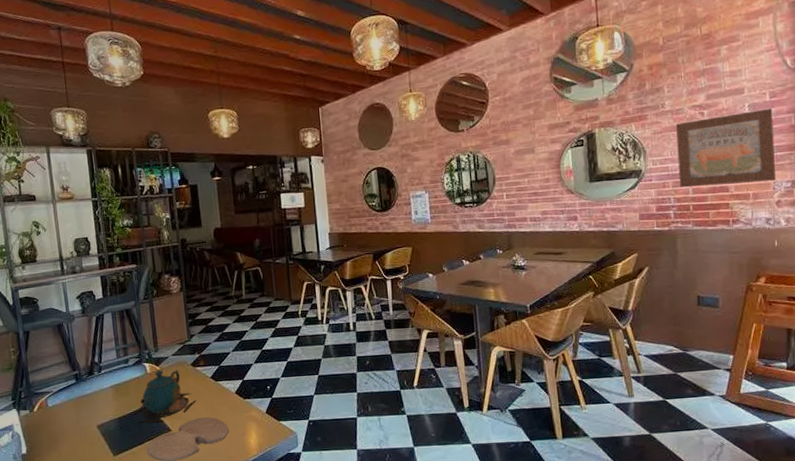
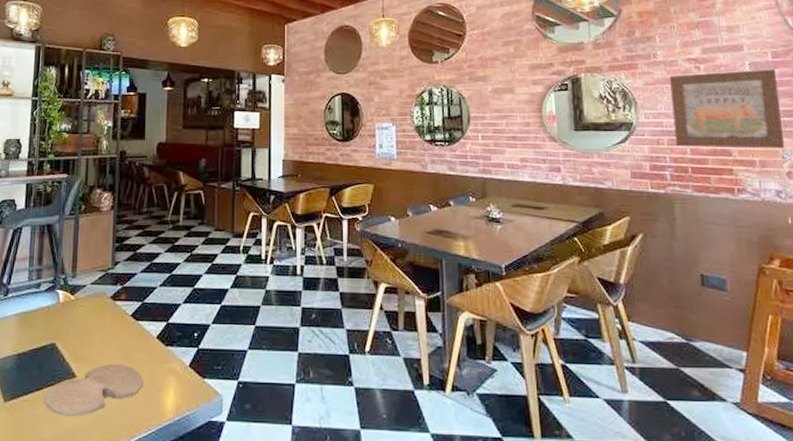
teapot: present [132,369,196,423] -> none [34,301,110,366]

